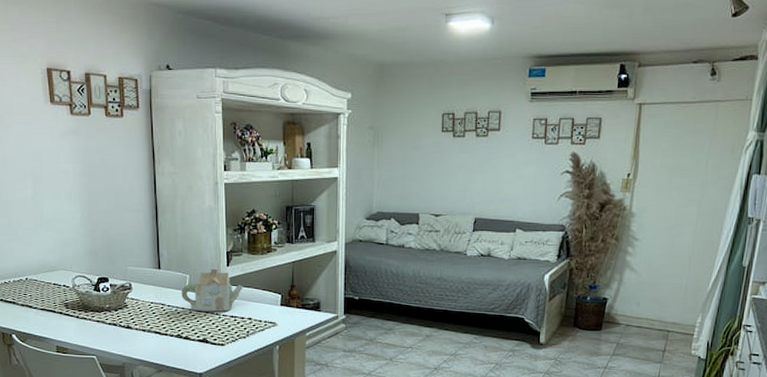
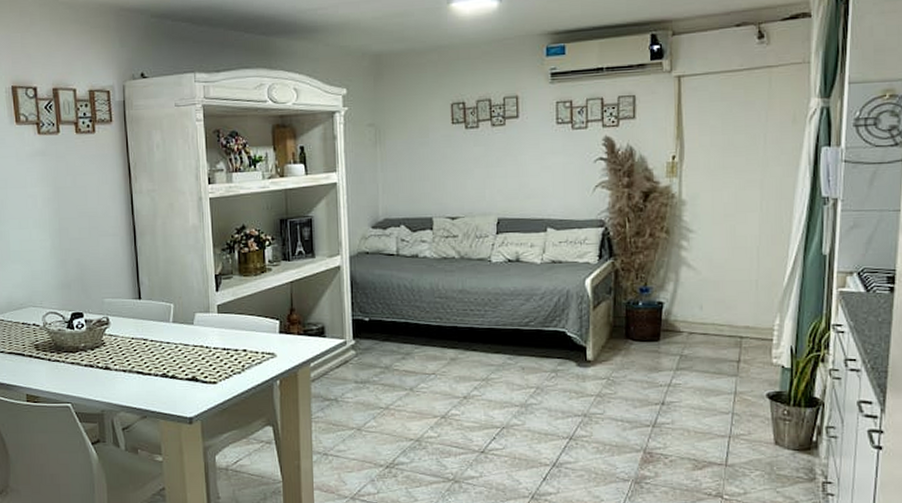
teapot: present [182,267,243,312] -> none [166,293,236,346]

